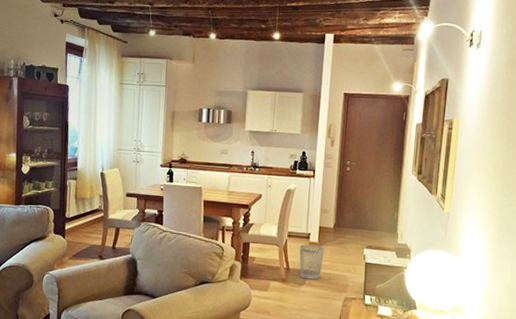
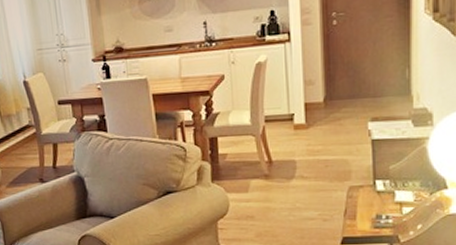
wastebasket: present [299,244,325,280] -> none [281,127,315,171]

